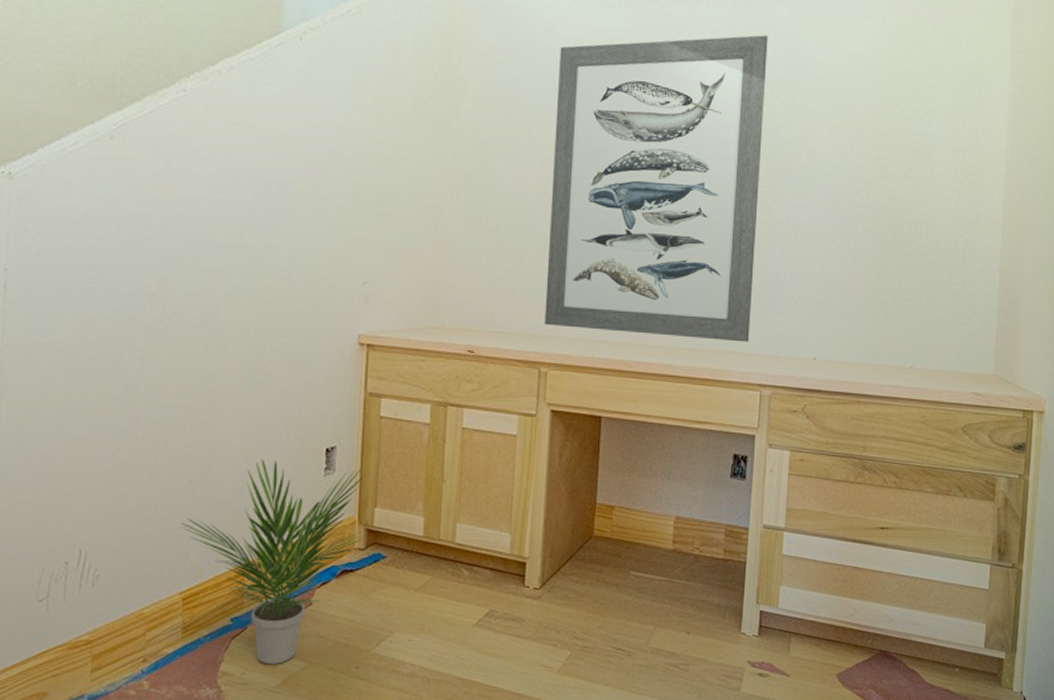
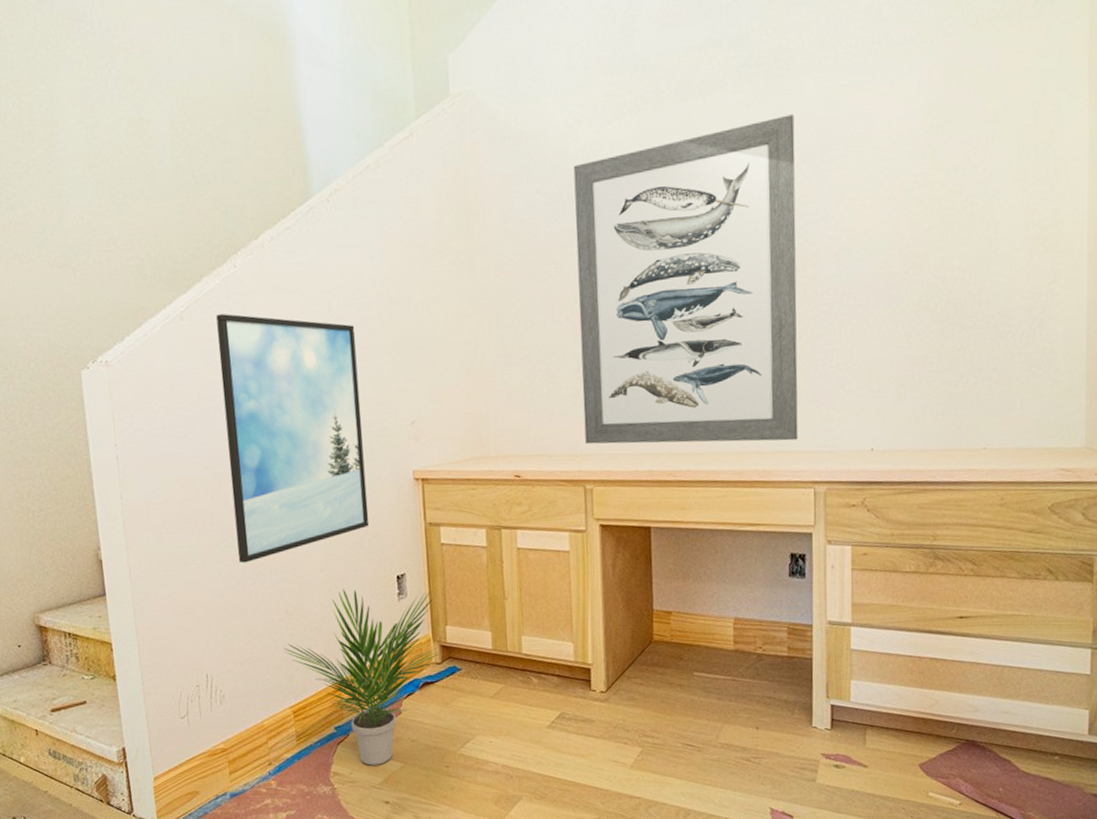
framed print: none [140,139,313,421] -> present [216,314,370,563]

